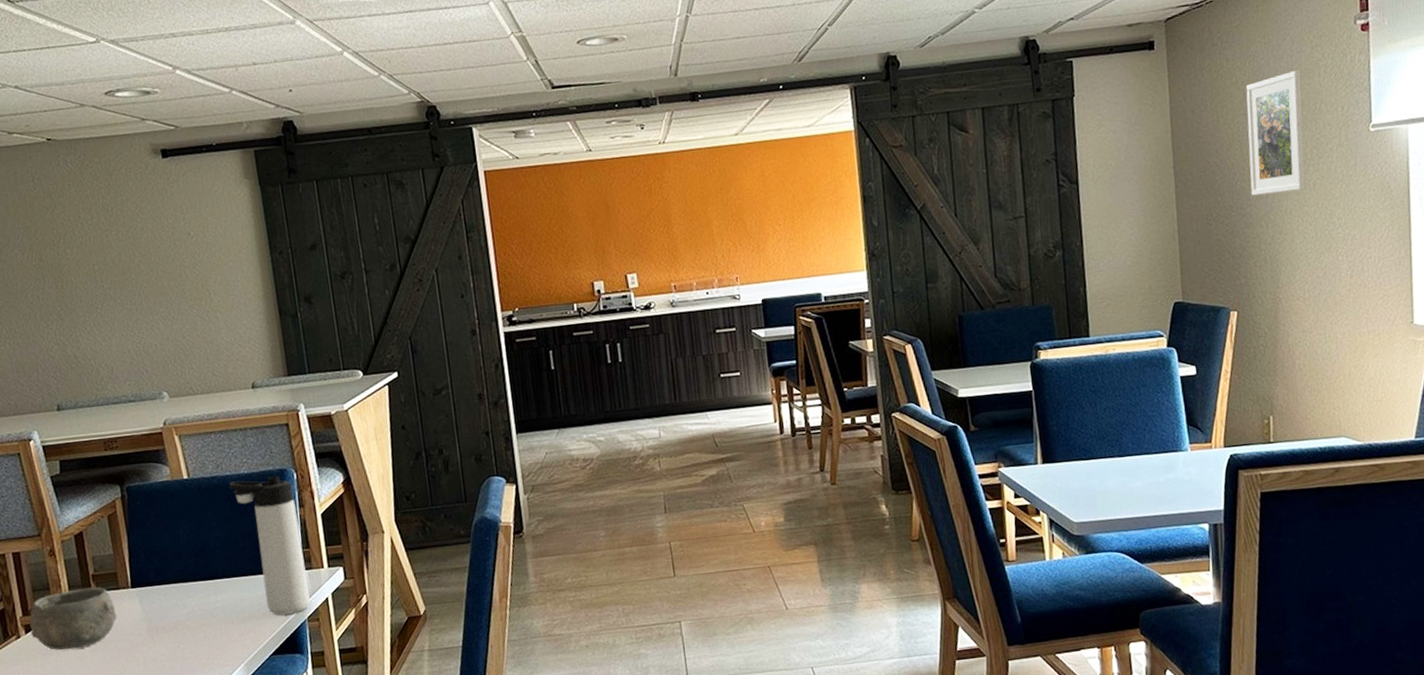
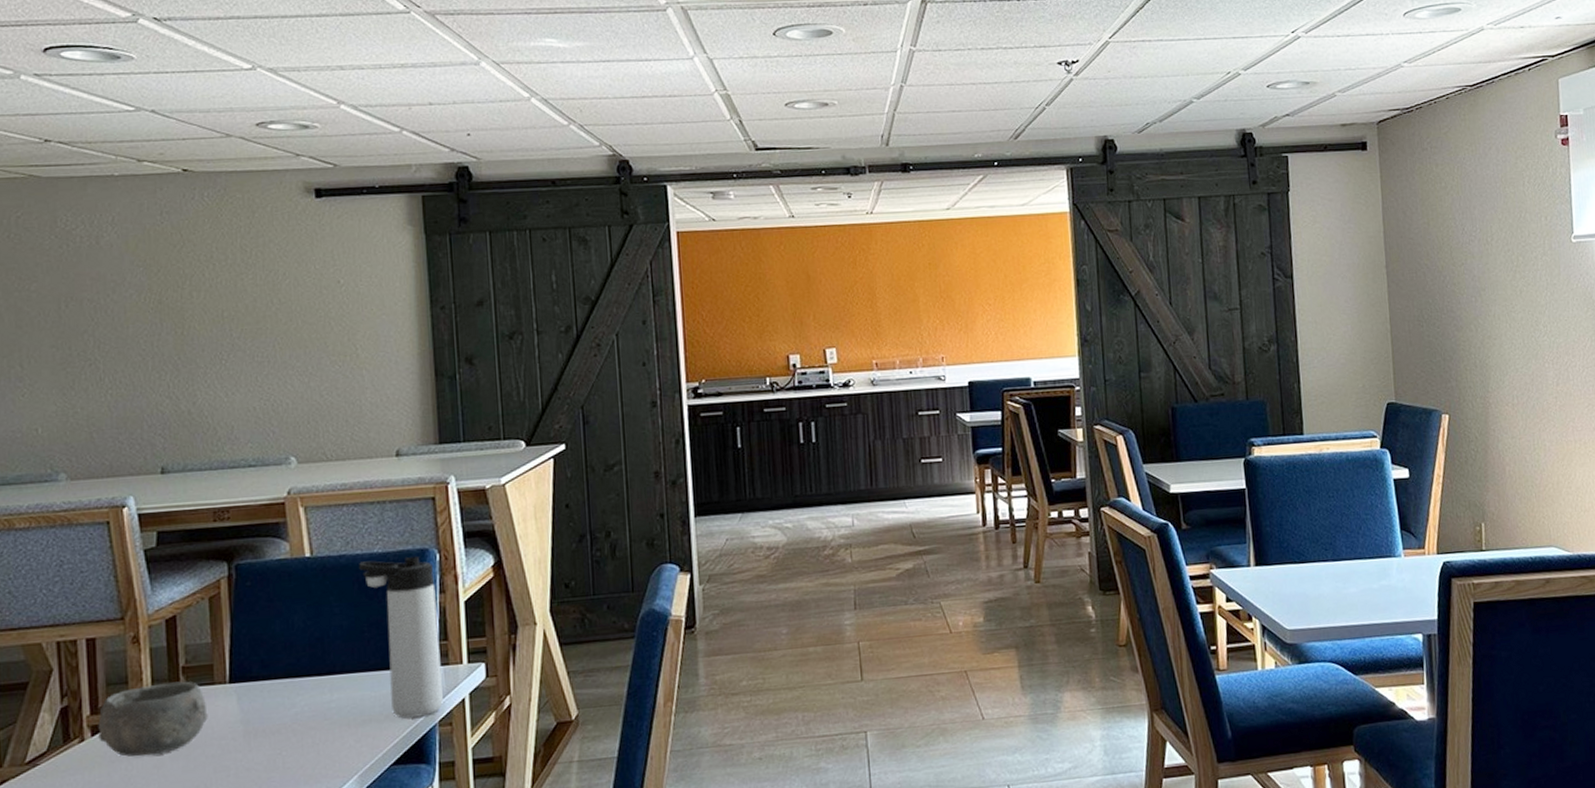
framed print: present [1245,69,1306,196] -> none [1454,178,1513,299]

